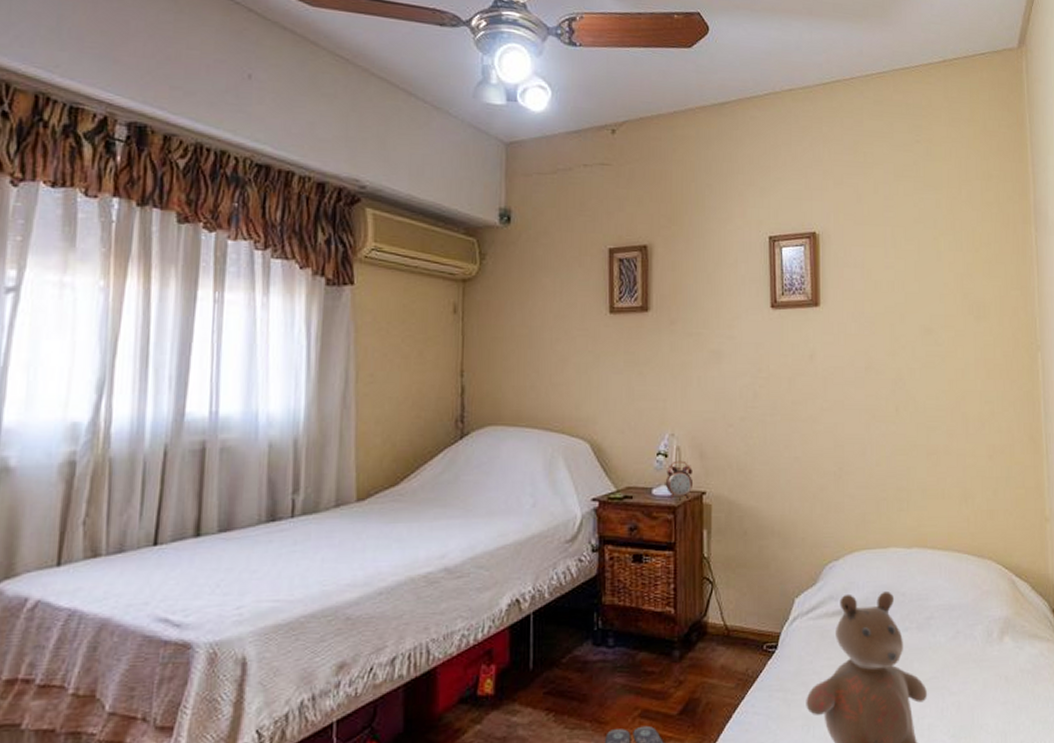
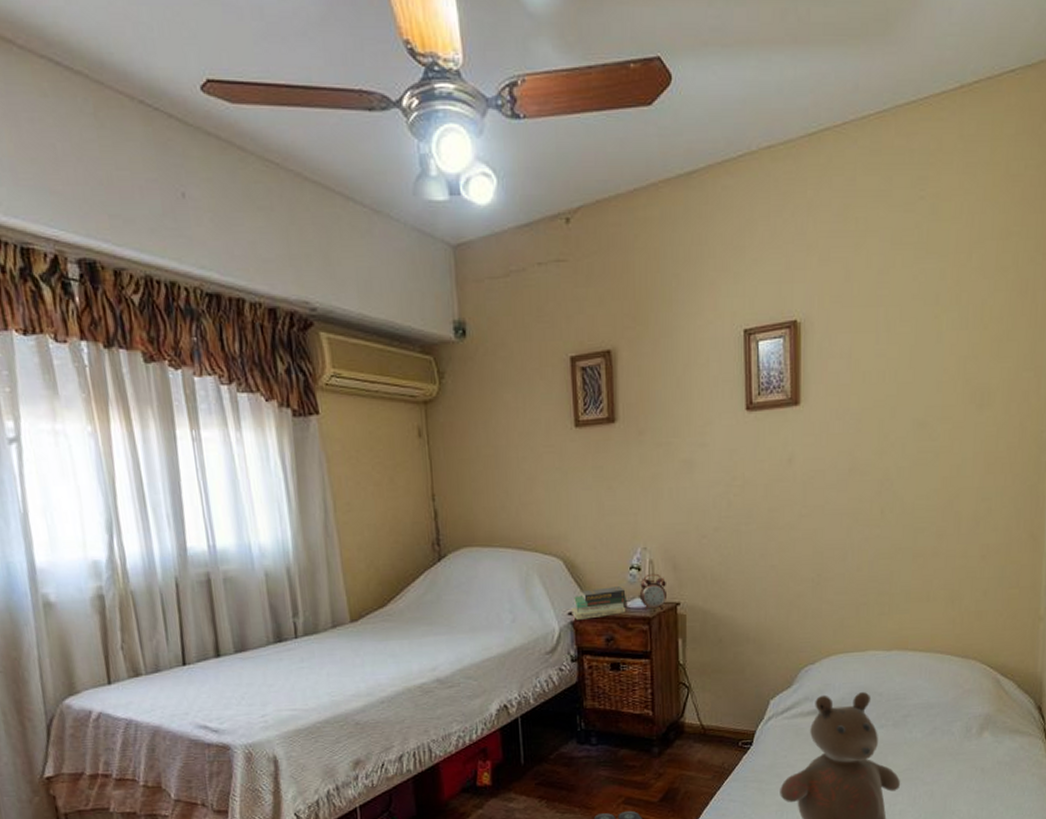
books: none [595,473,652,507] -> present [571,586,626,620]

